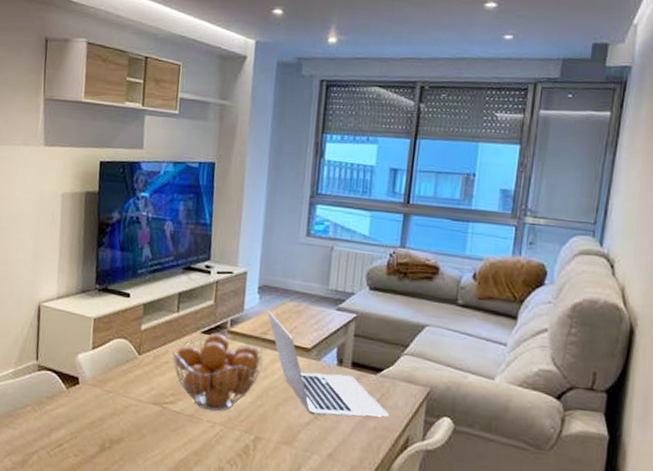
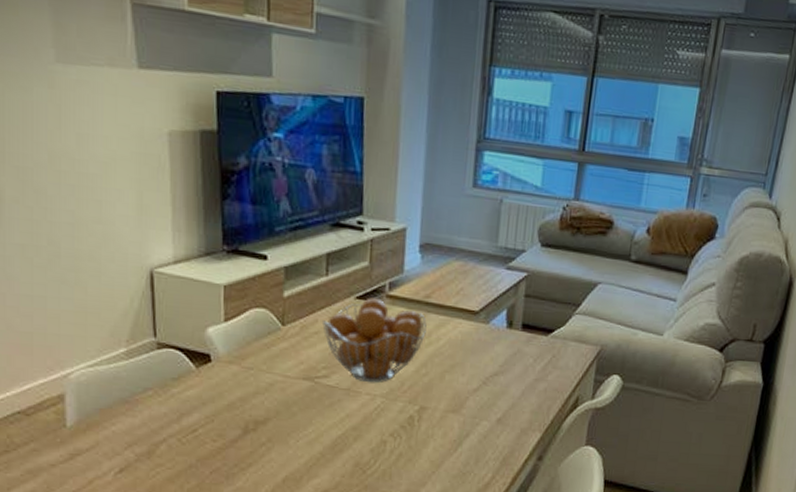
laptop: present [267,310,389,418] -> none [430,270,560,381]

